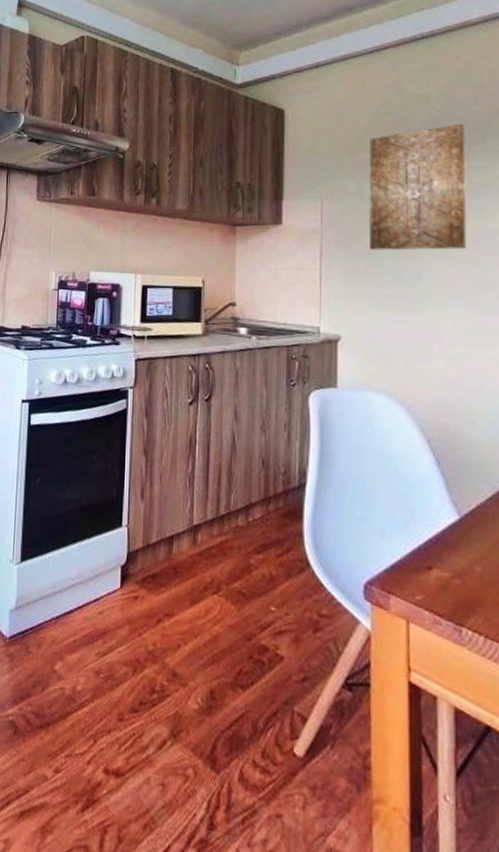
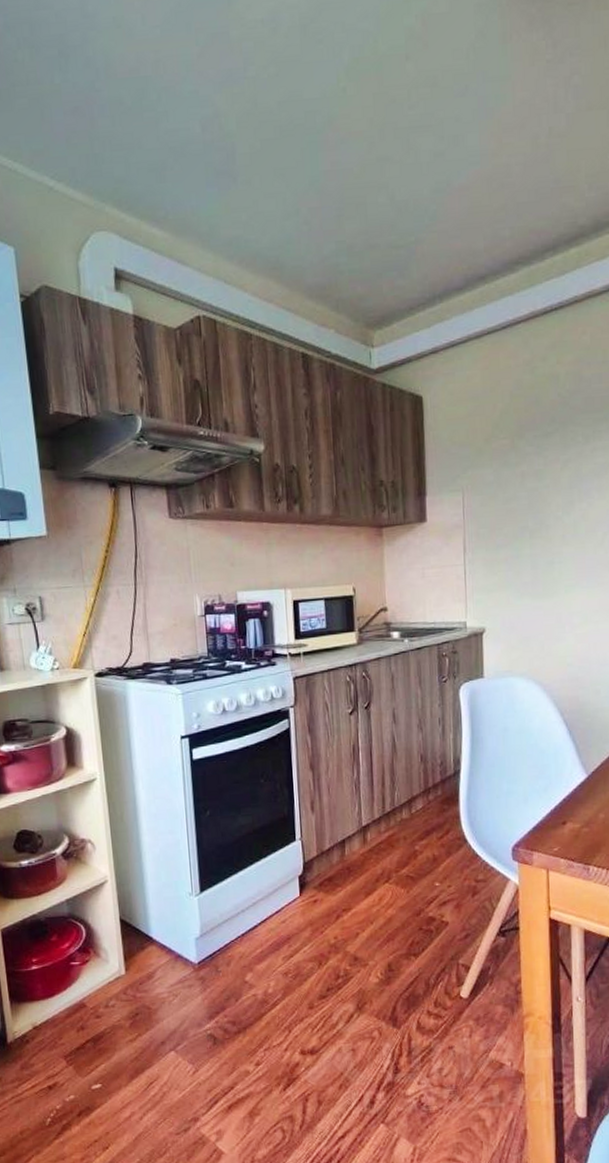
wall art: present [369,123,467,250] -> none [505,402,593,540]

